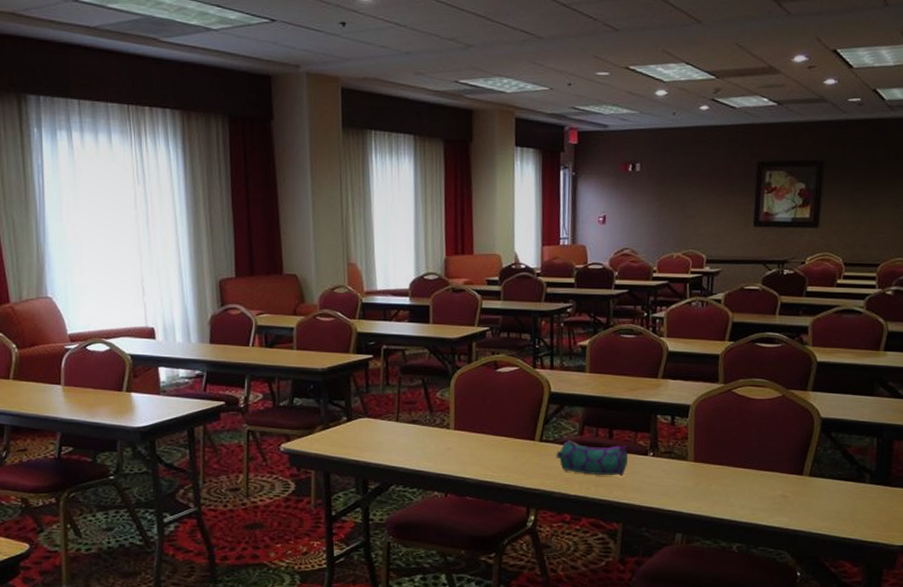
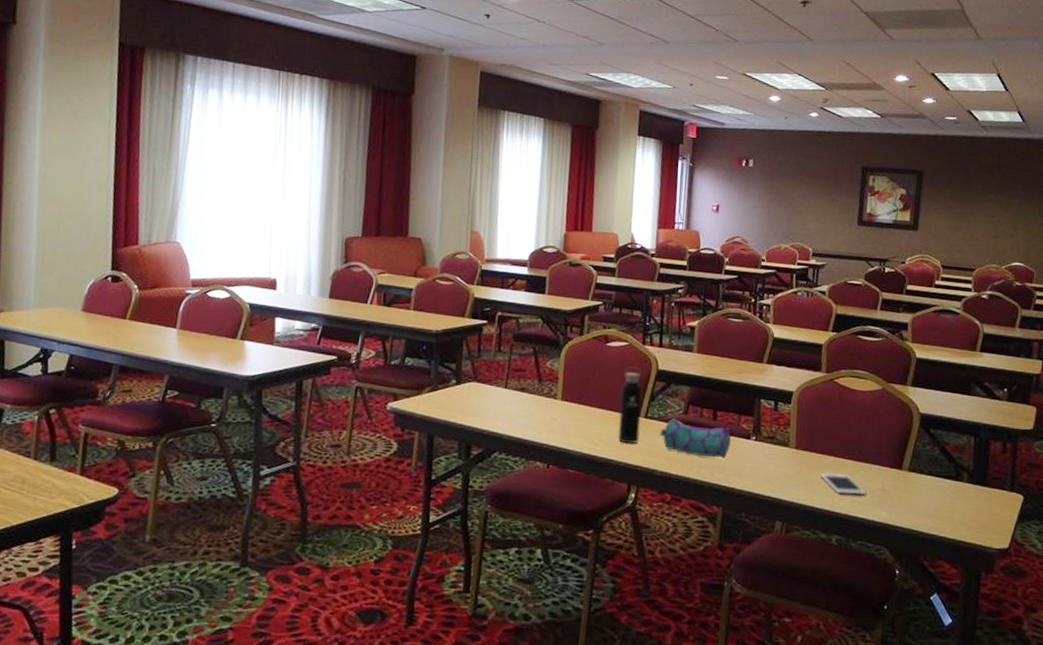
water bottle: none [513,391,536,468] -> present [618,366,643,444]
cell phone: none [720,483,766,503] -> present [820,473,865,495]

